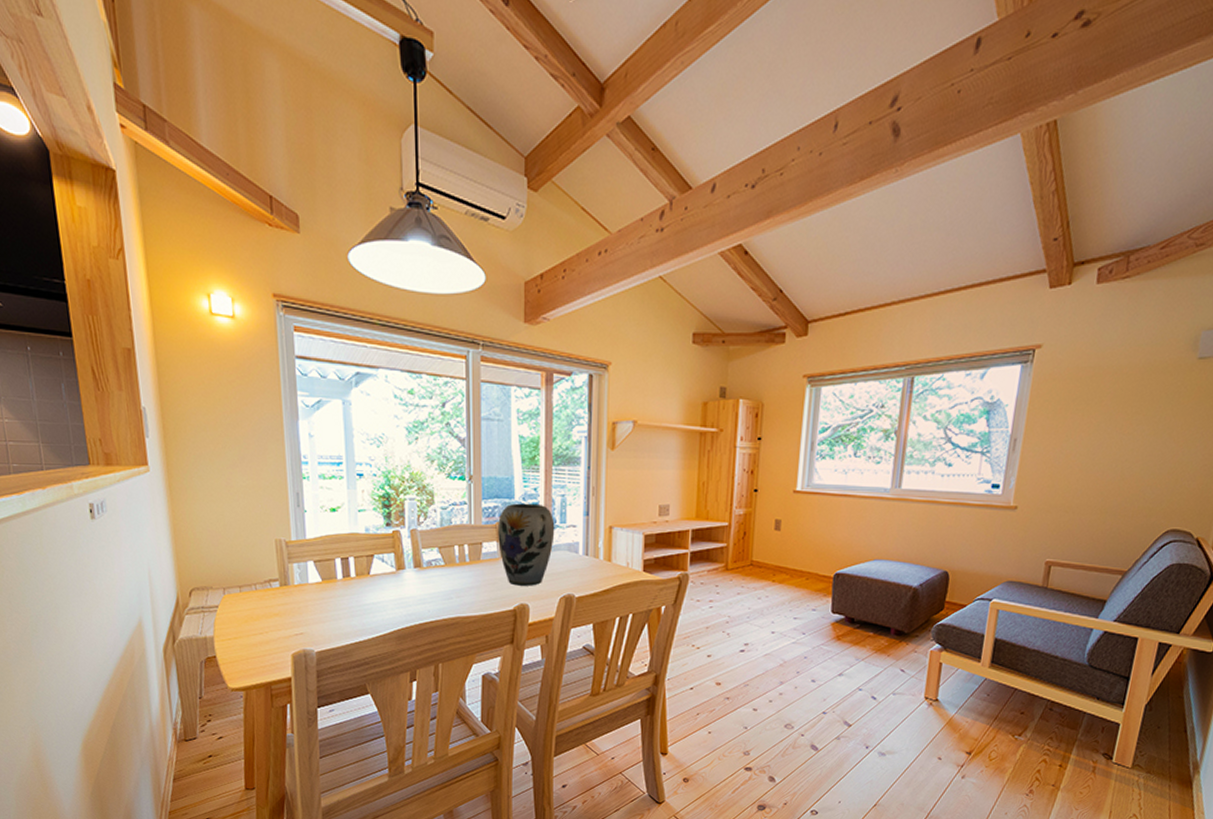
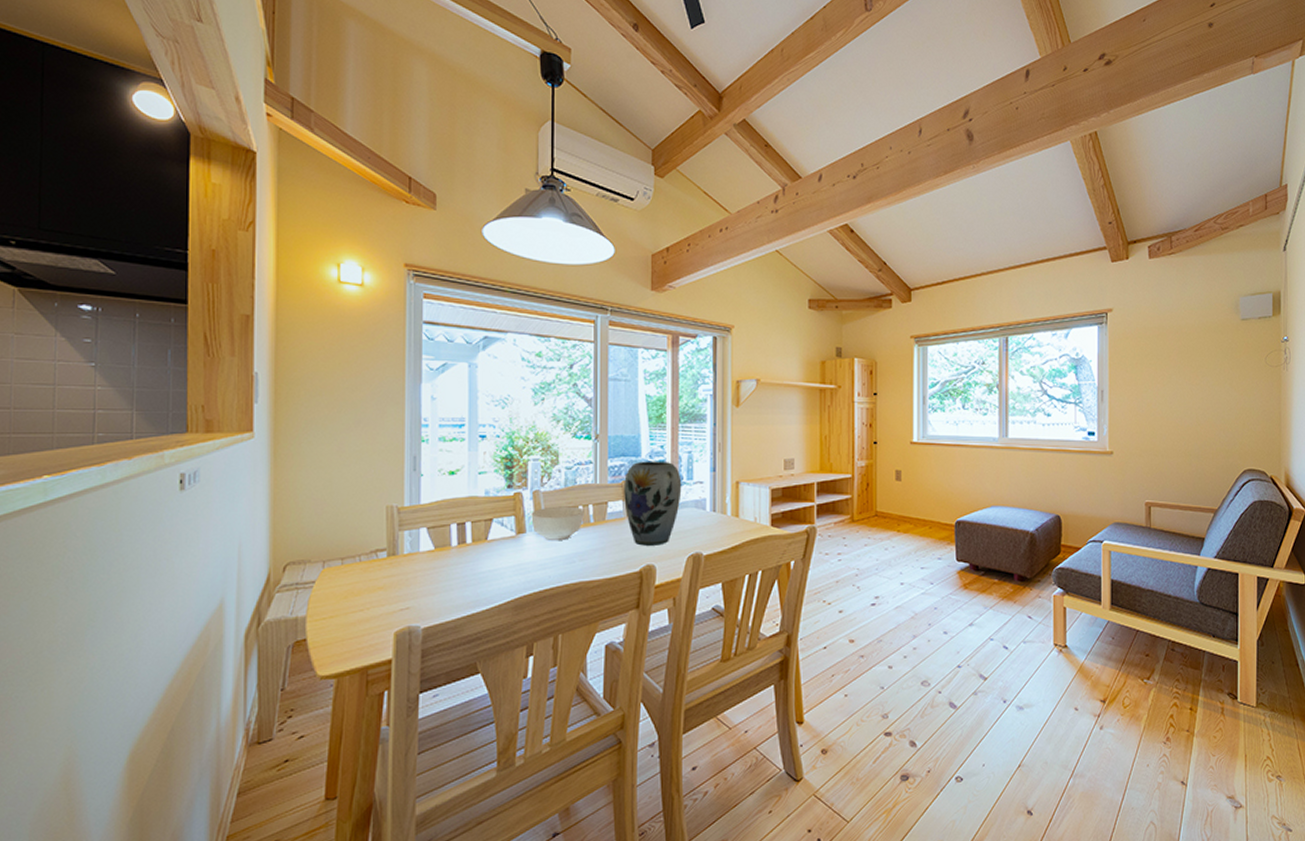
bowl: none [409,545,460,578] -> present [531,506,584,542]

